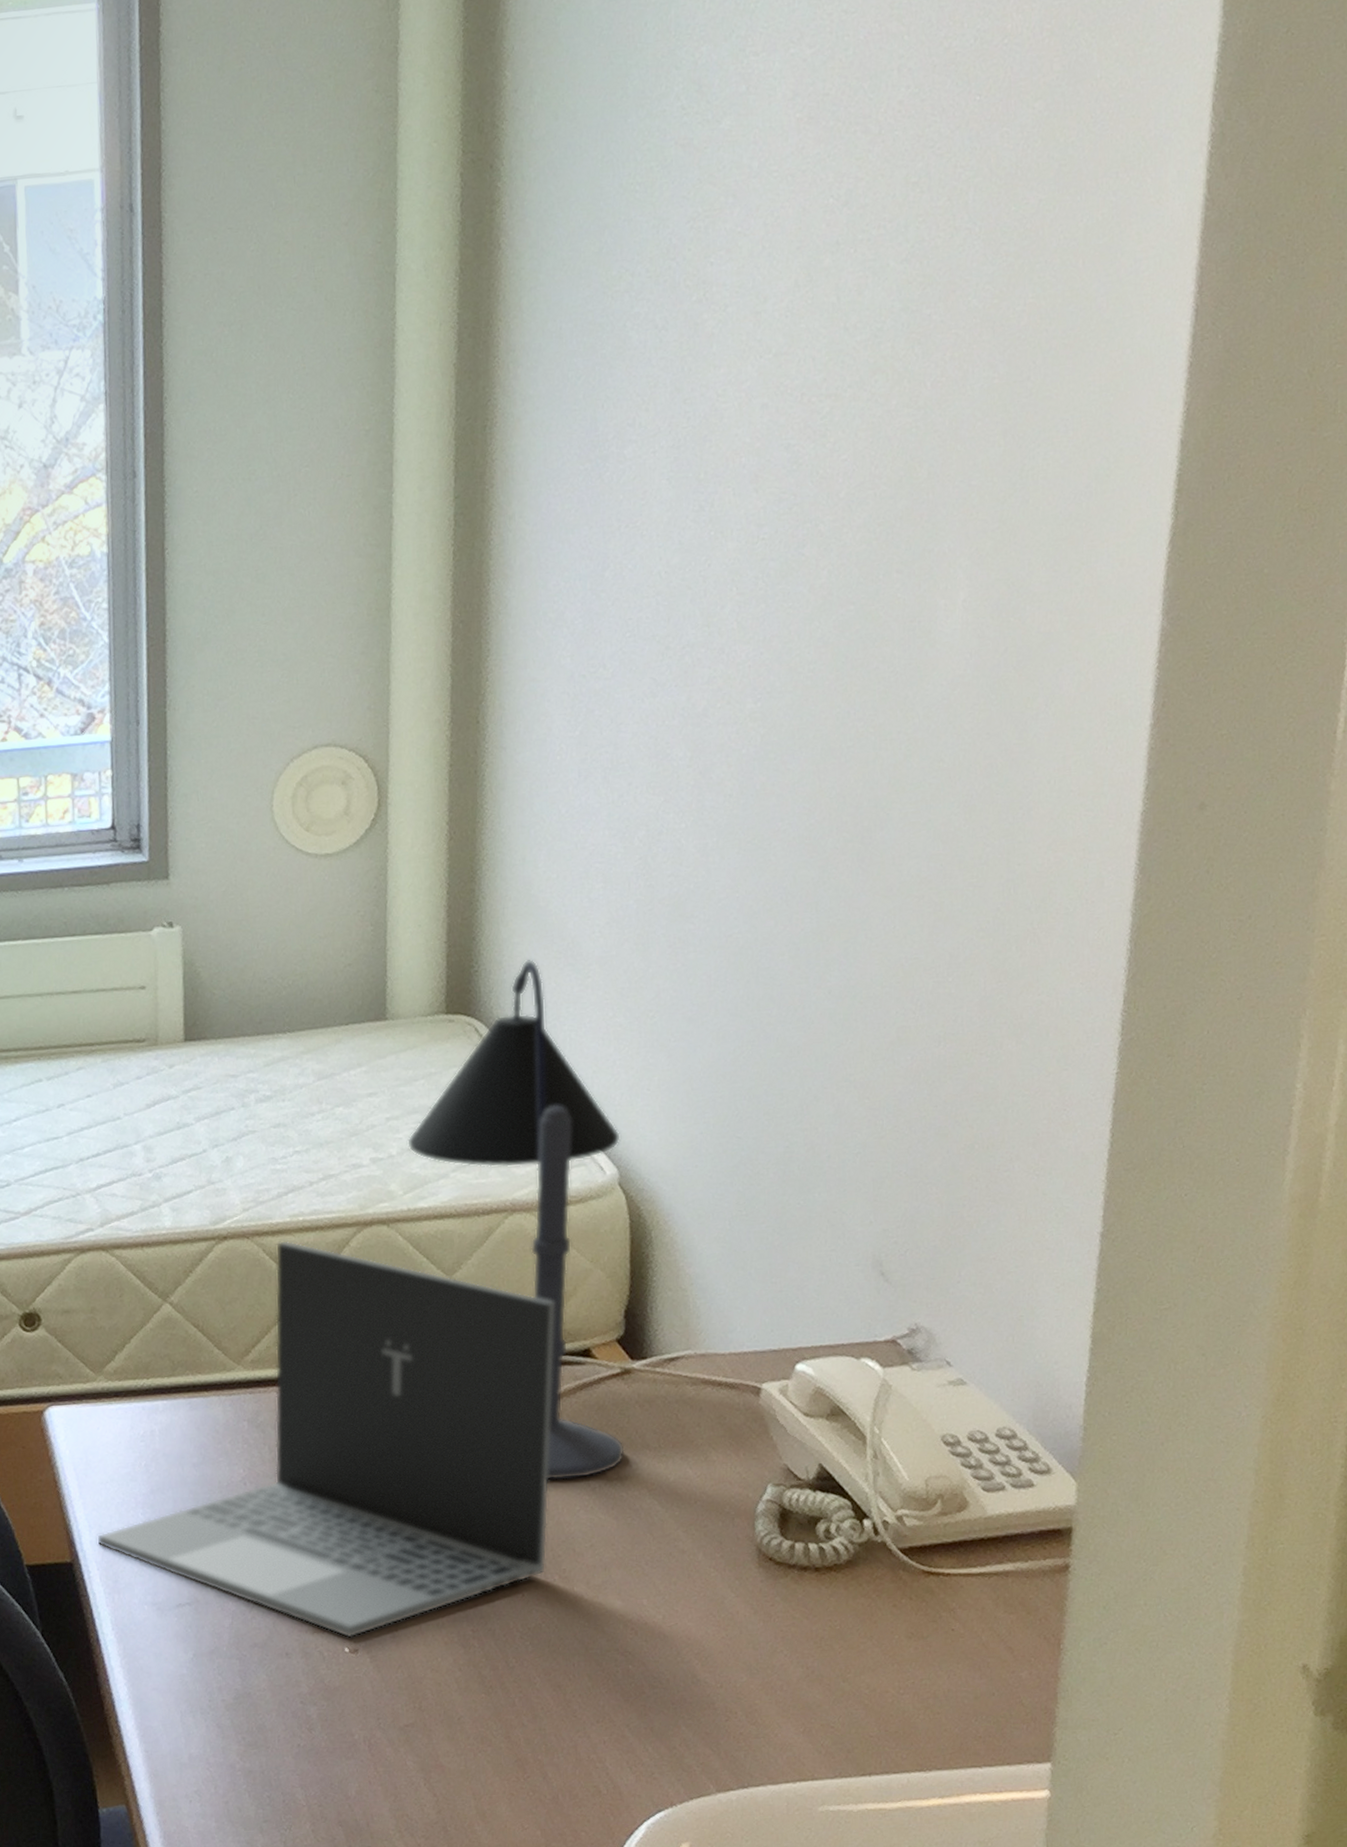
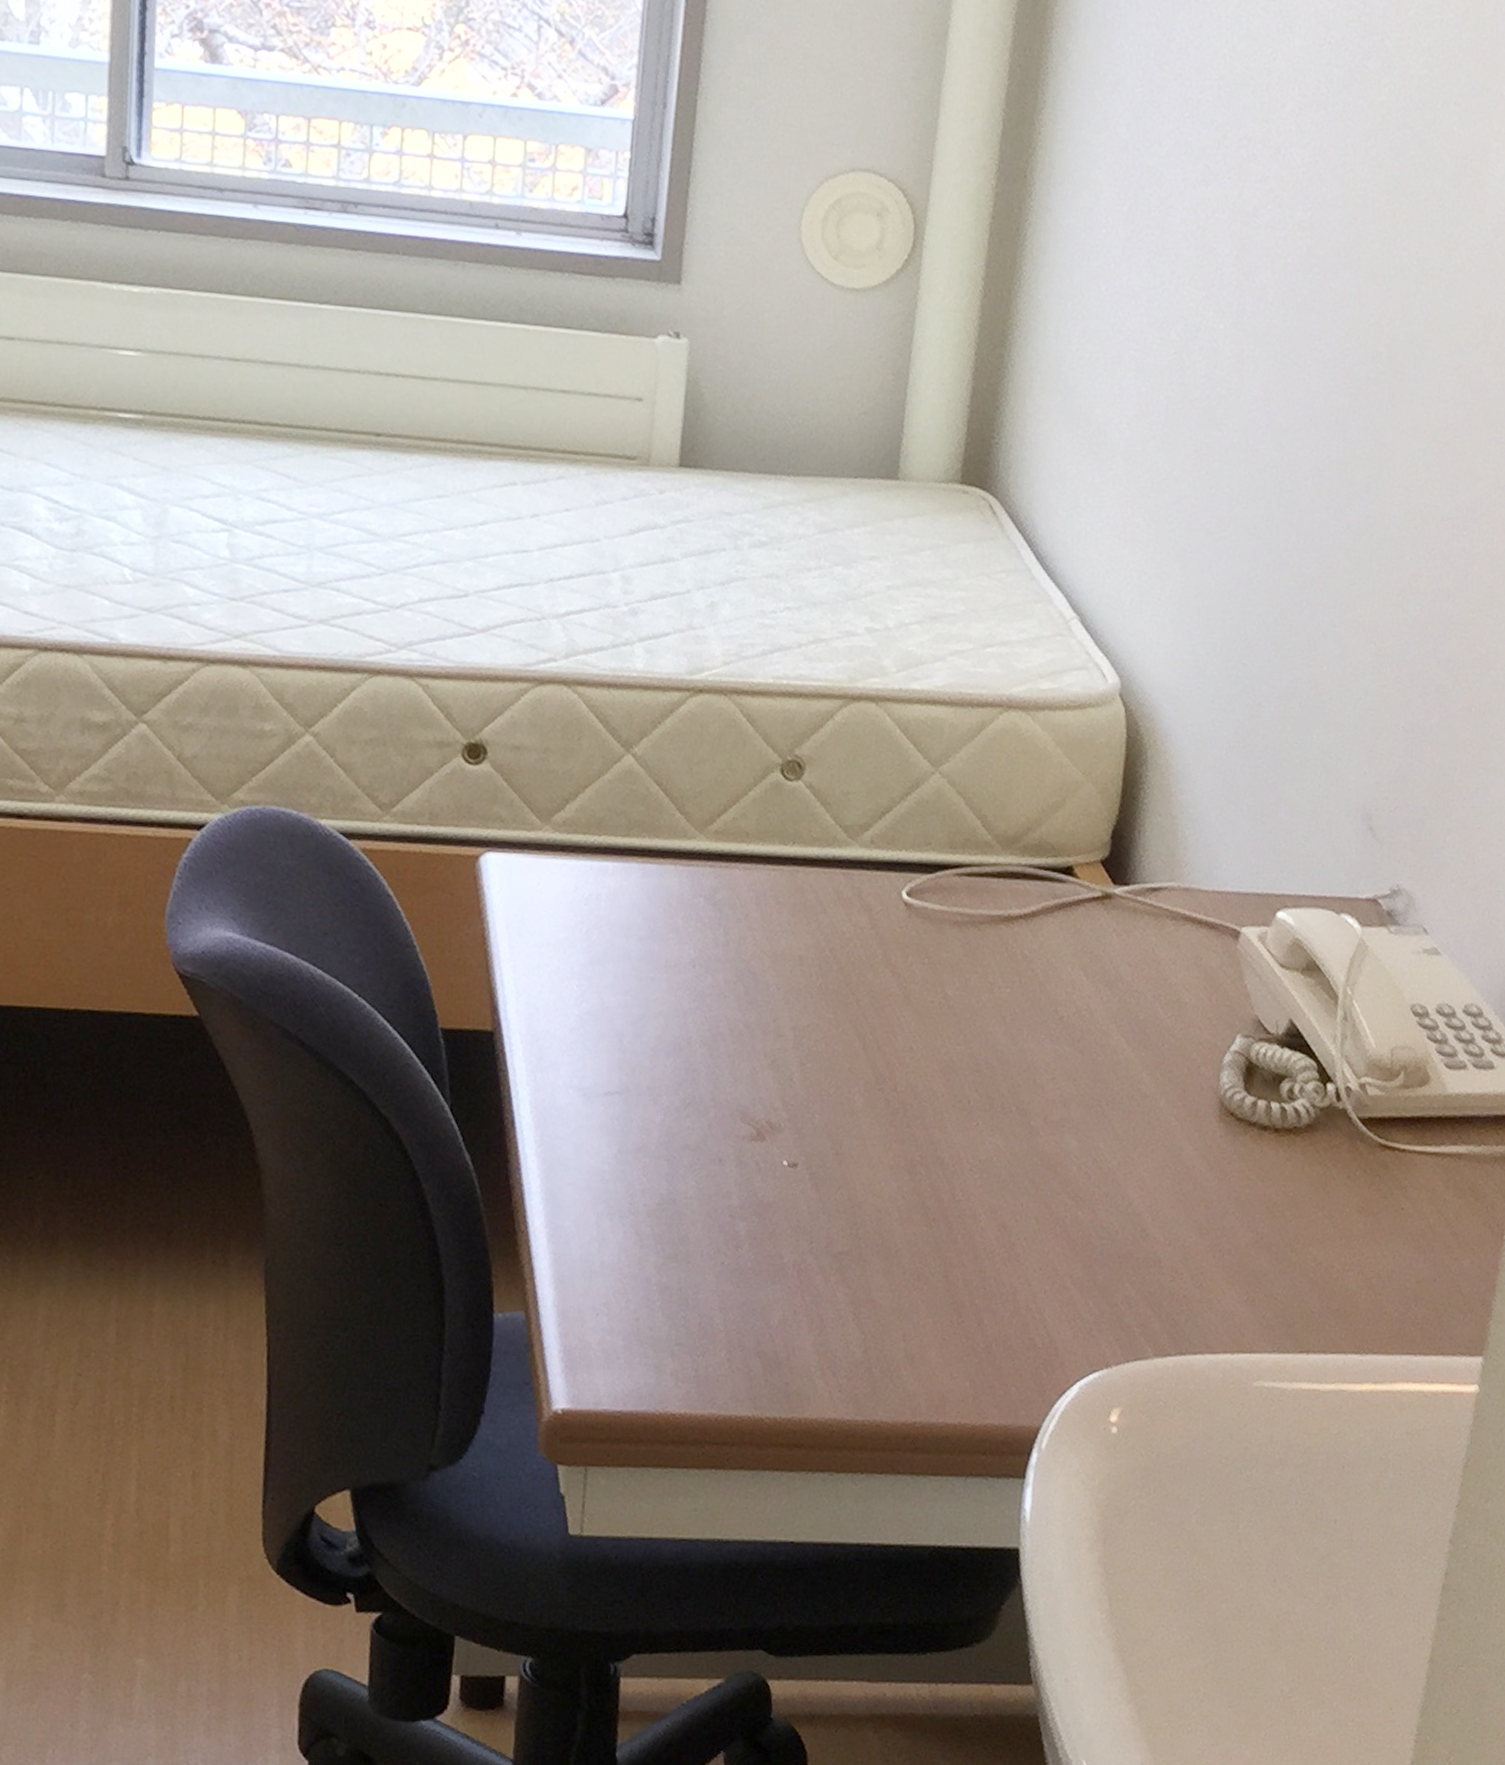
laptop: present [96,1239,555,1638] -> none [523,702,1041,1150]
desk lamp: present [406,959,625,1481] -> none [905,439,1126,1005]

